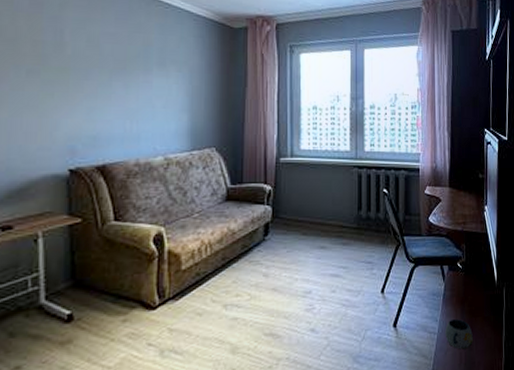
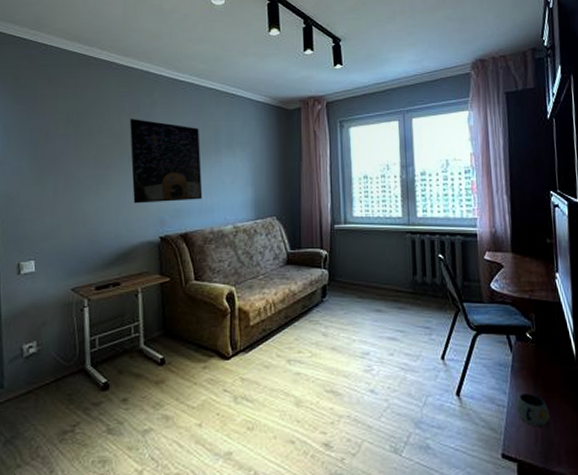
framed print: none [29,21,127,128] -> present [130,119,203,204]

